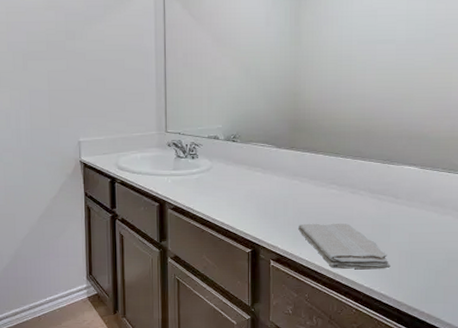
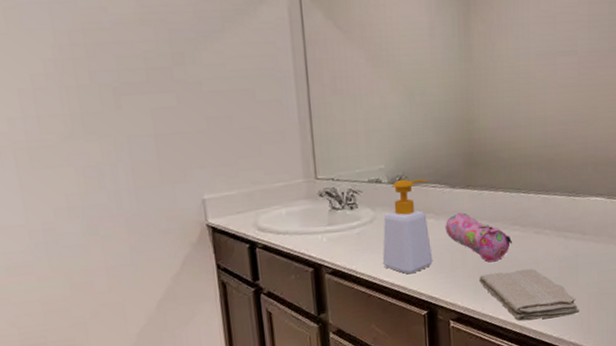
soap bottle: none [215,137,259,217] -> present [382,179,433,275]
pencil case: none [270,169,330,214] -> present [445,212,513,263]

